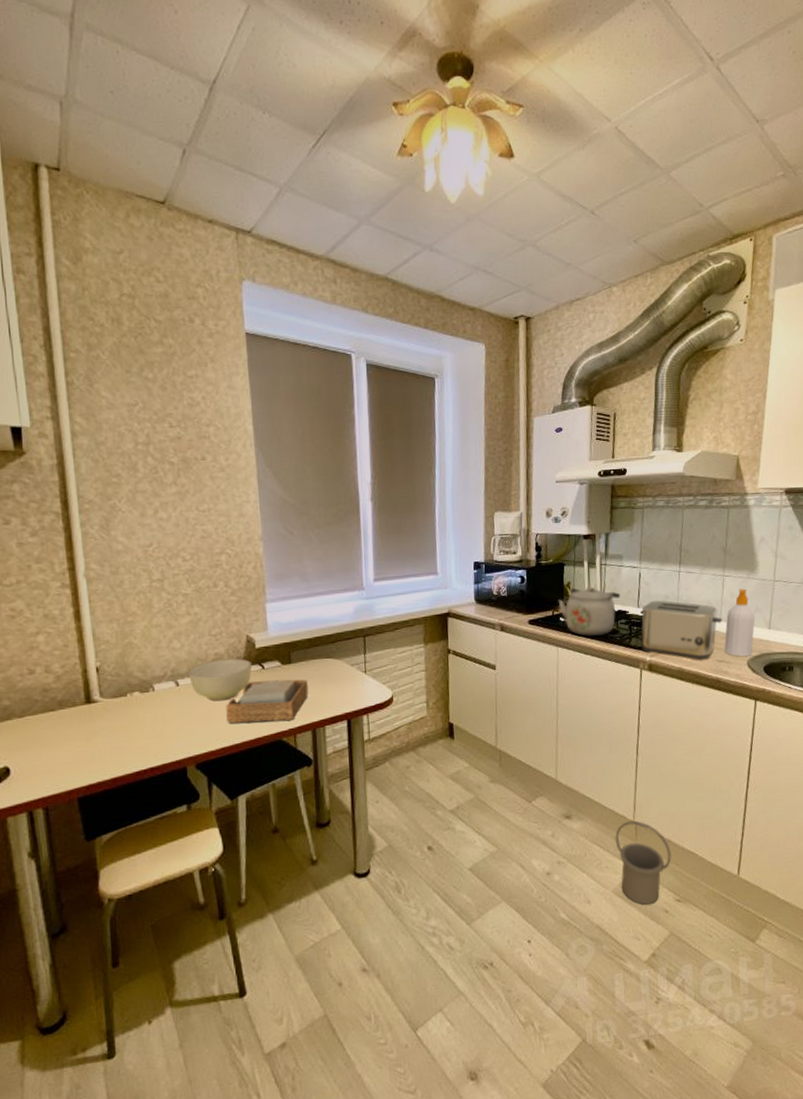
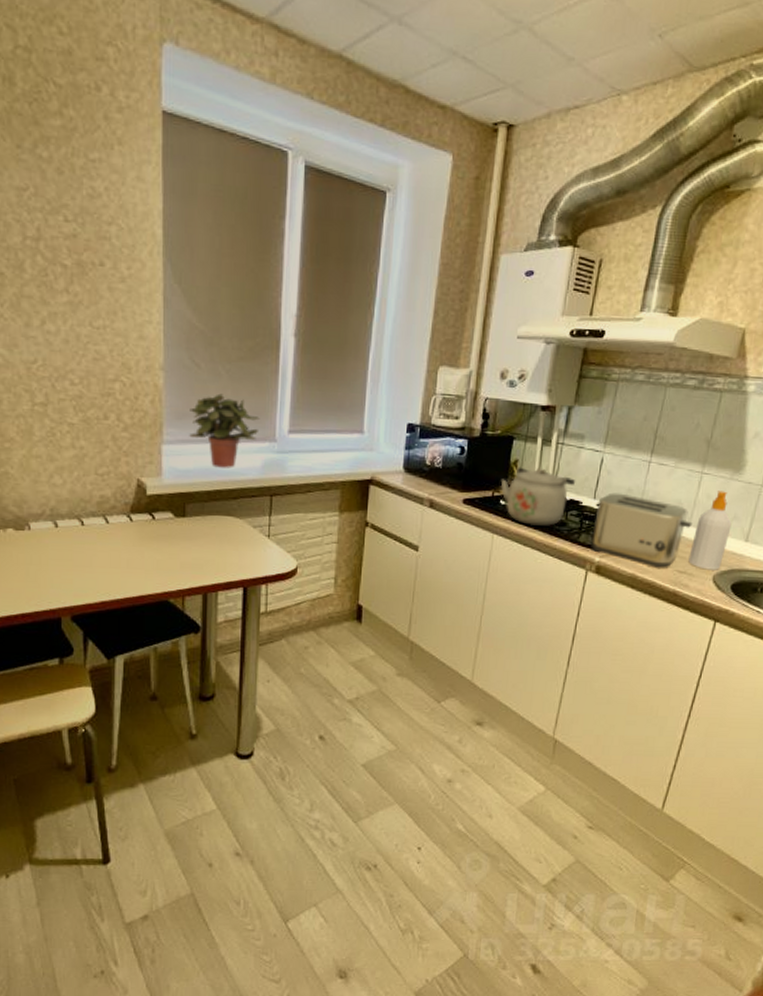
bowl: present [189,658,253,701] -> none [70,502,142,550]
napkin holder: present [226,679,308,724] -> none [109,532,202,581]
potted plant: none [287,554,348,618] -> present [189,393,260,468]
bucket: present [615,820,672,905] -> none [529,736,591,828]

